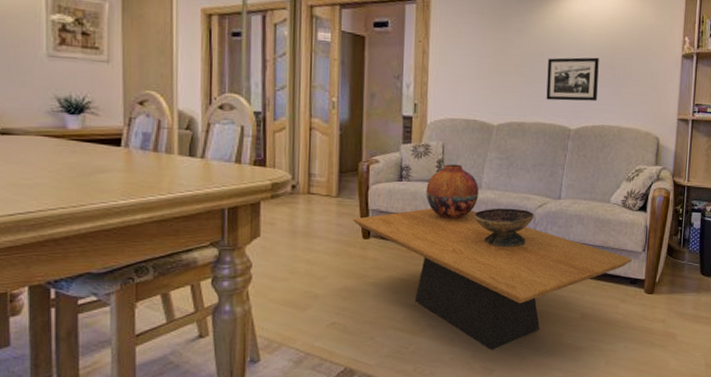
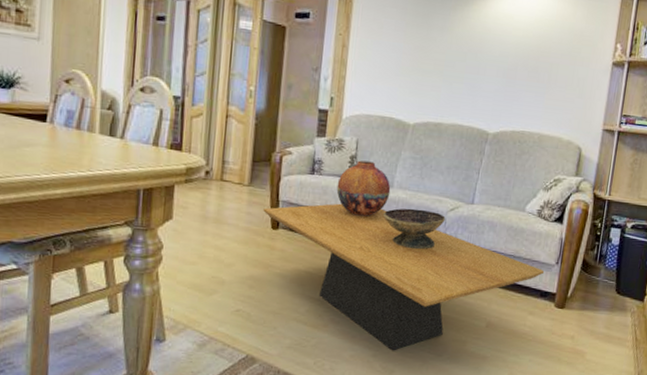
picture frame: present [546,57,599,101] -> none [465,58,524,106]

